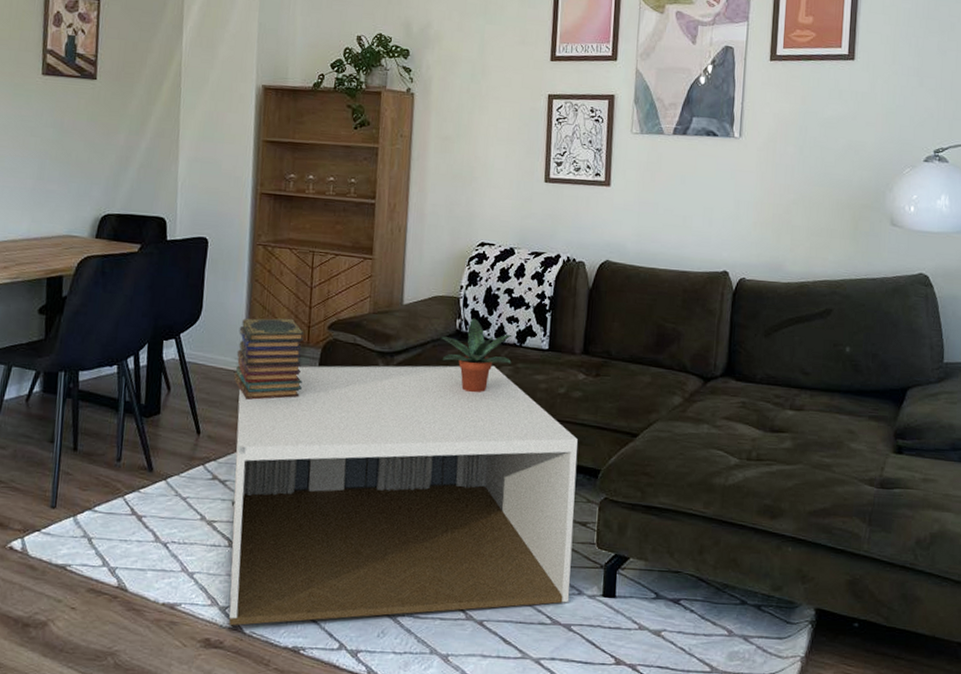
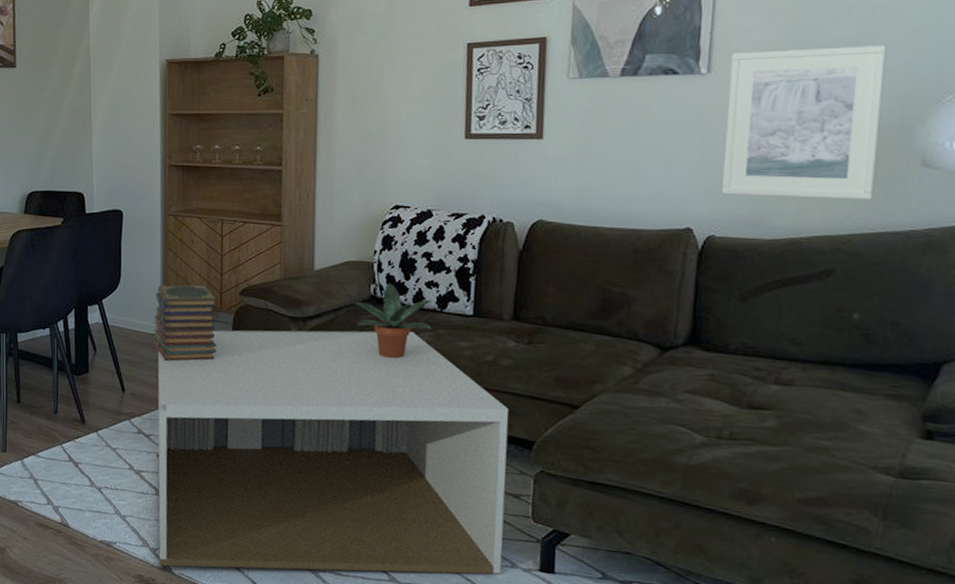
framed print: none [750,121,866,252] -> present [721,44,887,201]

